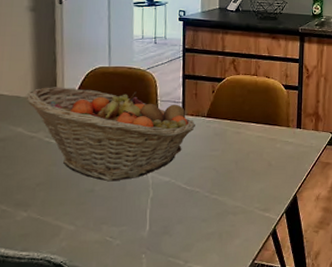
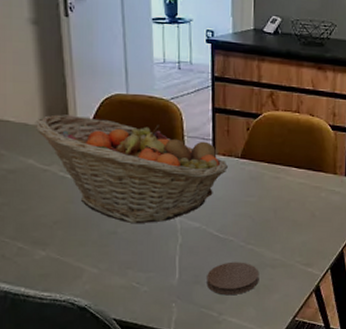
coaster: none [174,211,222,244] -> present [206,262,260,296]

